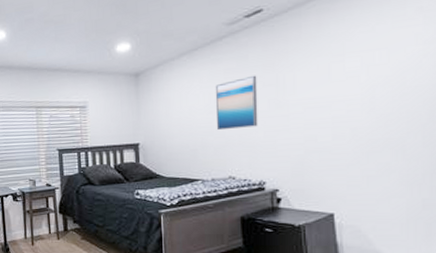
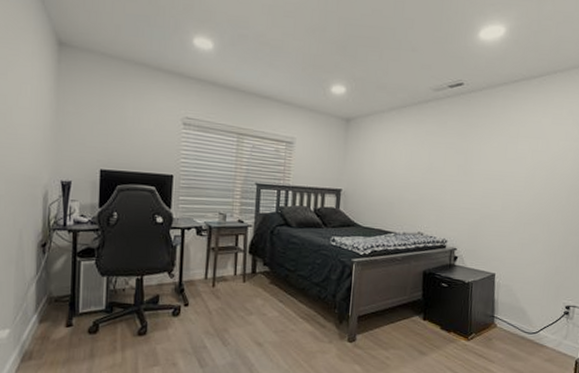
wall art: present [215,75,258,131] -> none [413,141,452,189]

